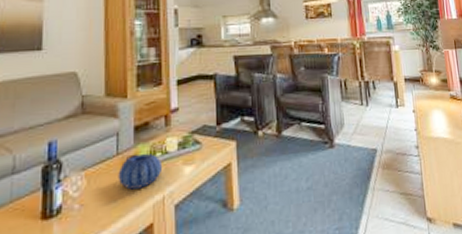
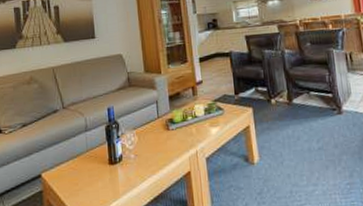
decorative bowl: present [118,153,163,190] -> none [160,117,194,145]

